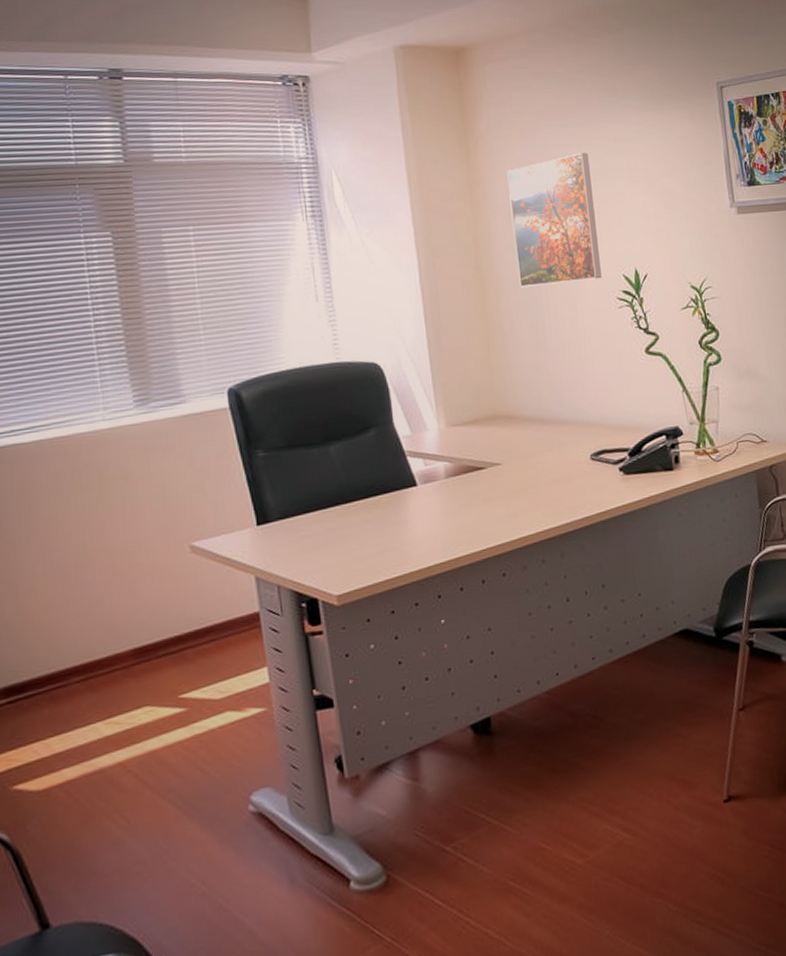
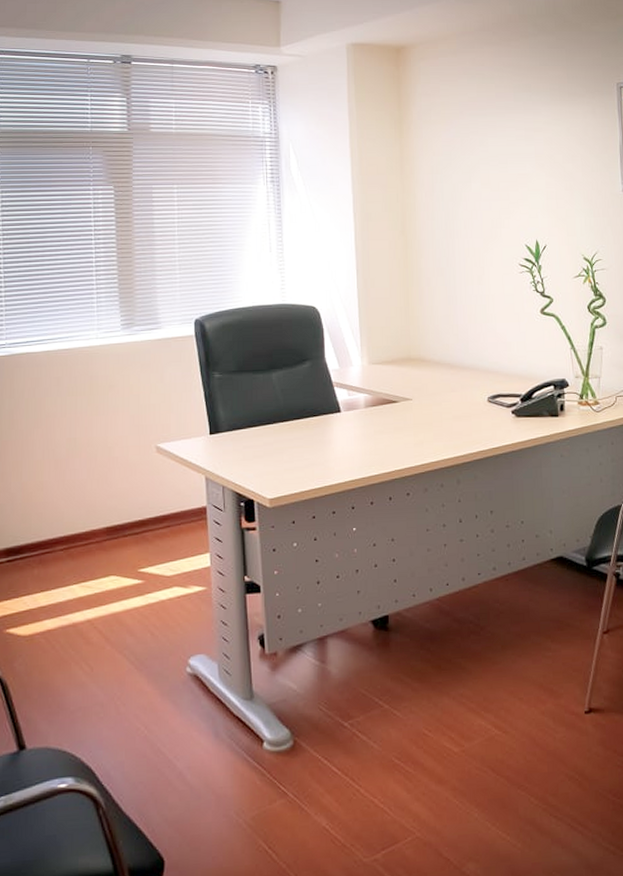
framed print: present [507,152,602,288] -> none [433,138,507,251]

